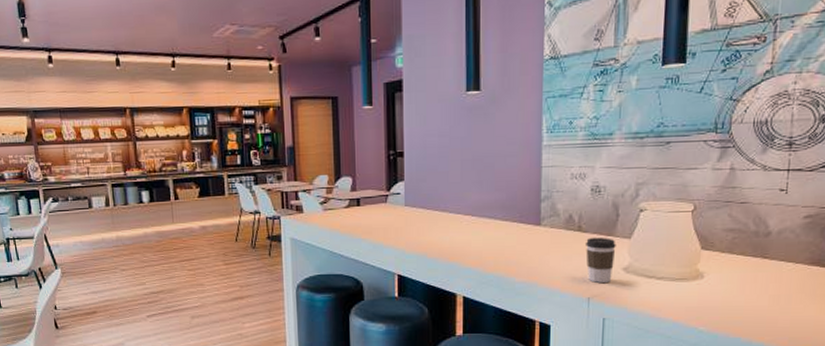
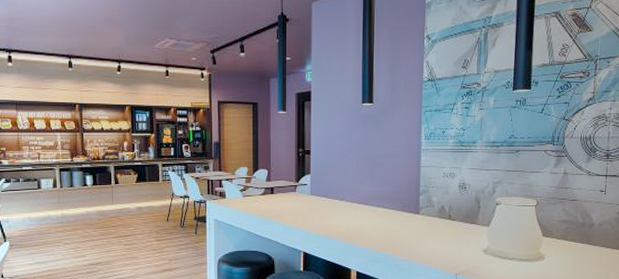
coffee cup: present [586,237,616,283] -> none [454,224,478,261]

